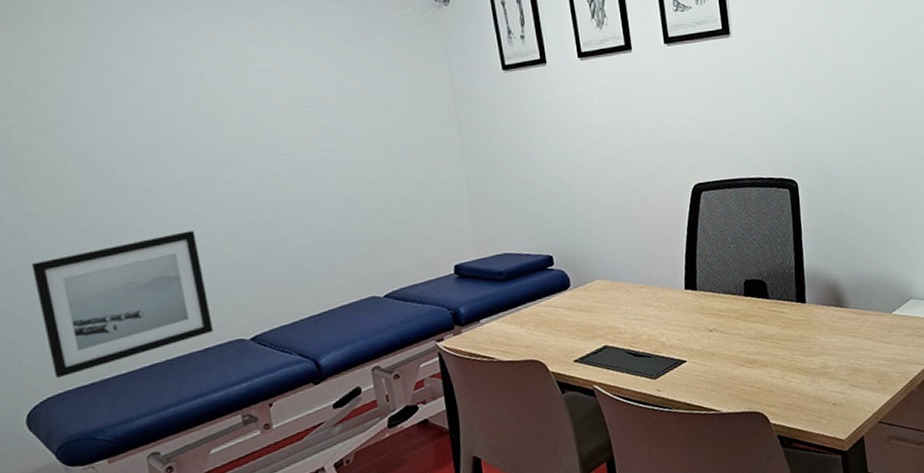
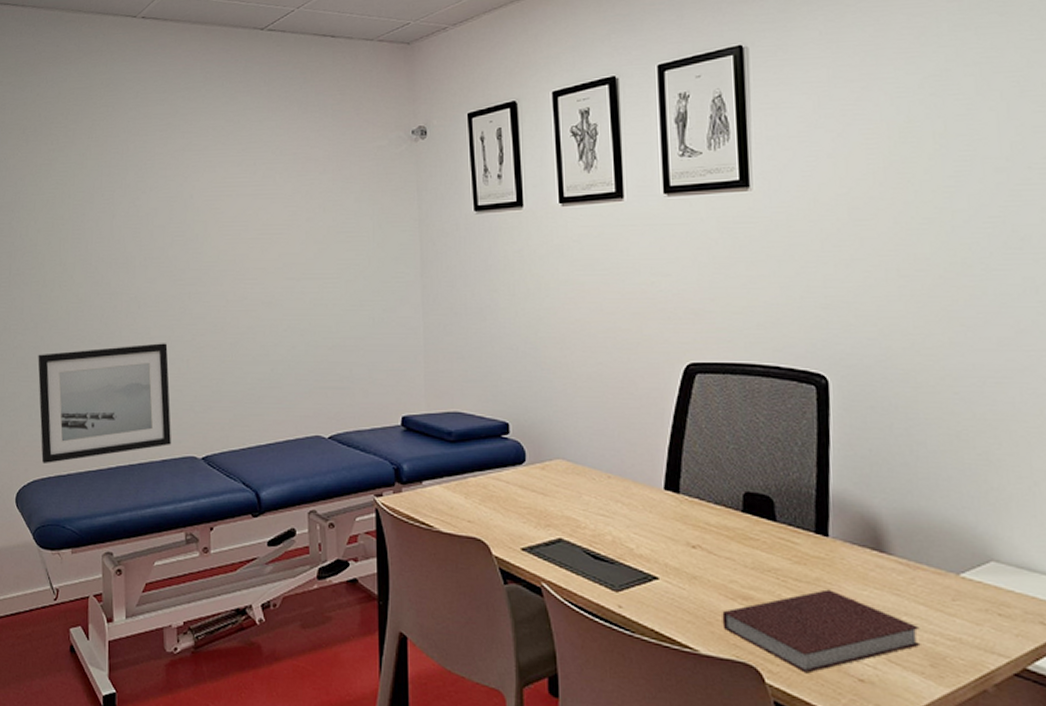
notebook: none [735,342,871,409] -> present [722,589,921,674]

